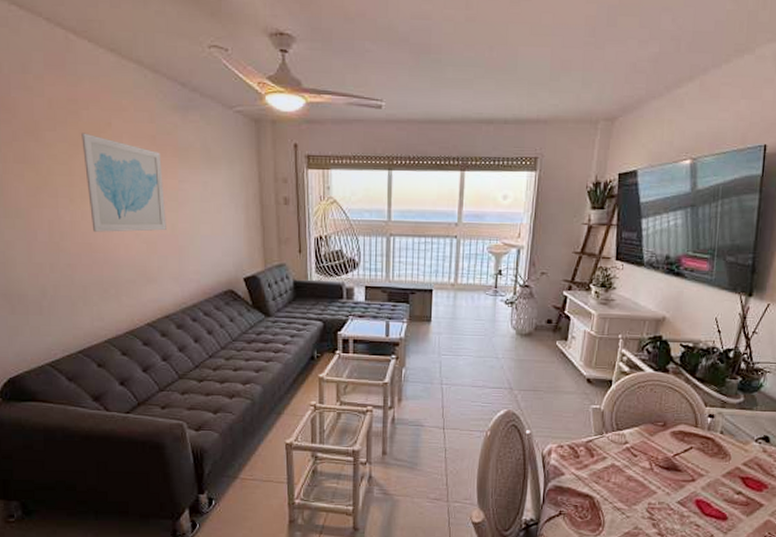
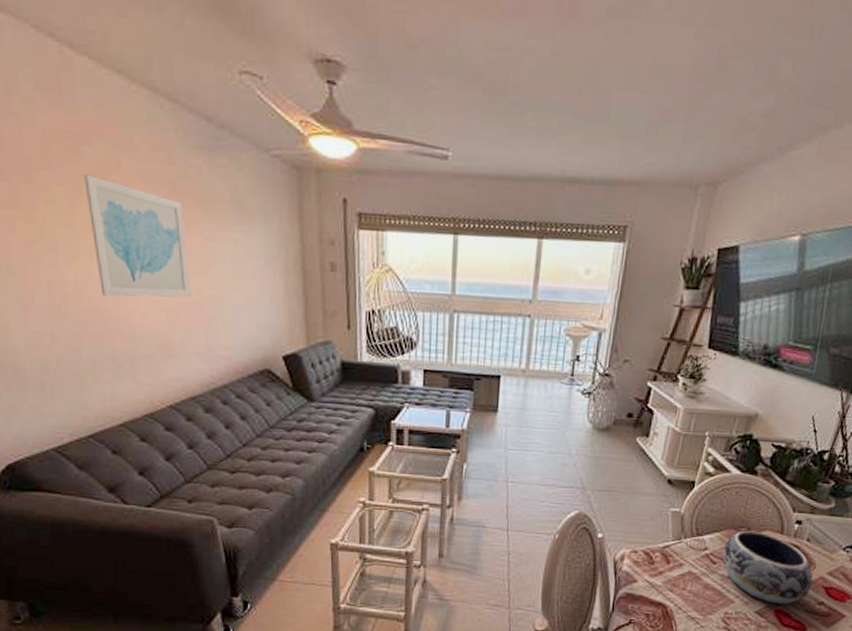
decorative bowl: none [642,424,729,495] -> present [721,530,813,605]

